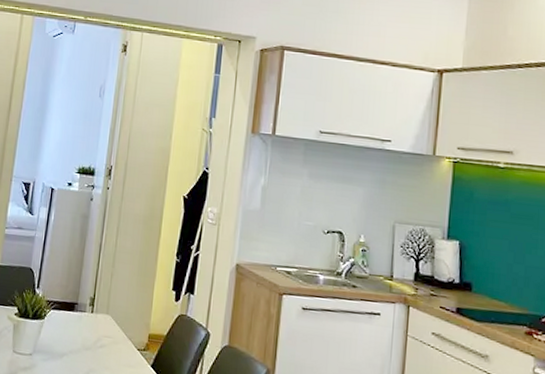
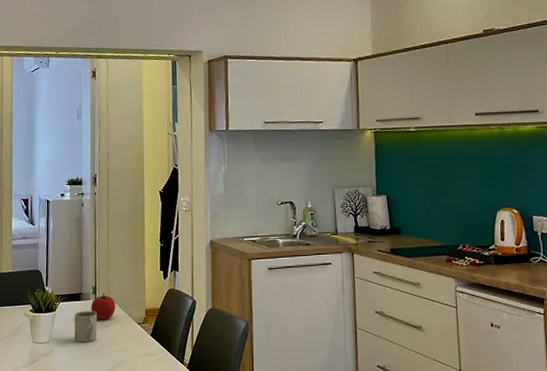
mug: none [61,324,92,363] -> present [74,311,97,343]
apple: none [85,307,115,339] -> present [91,293,115,319]

